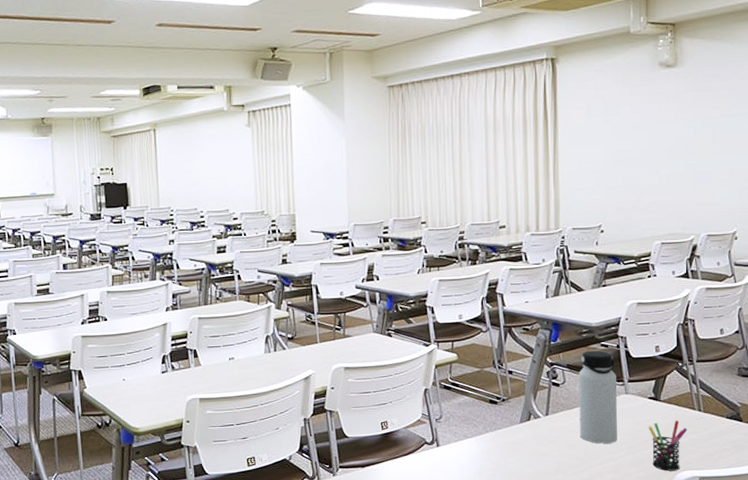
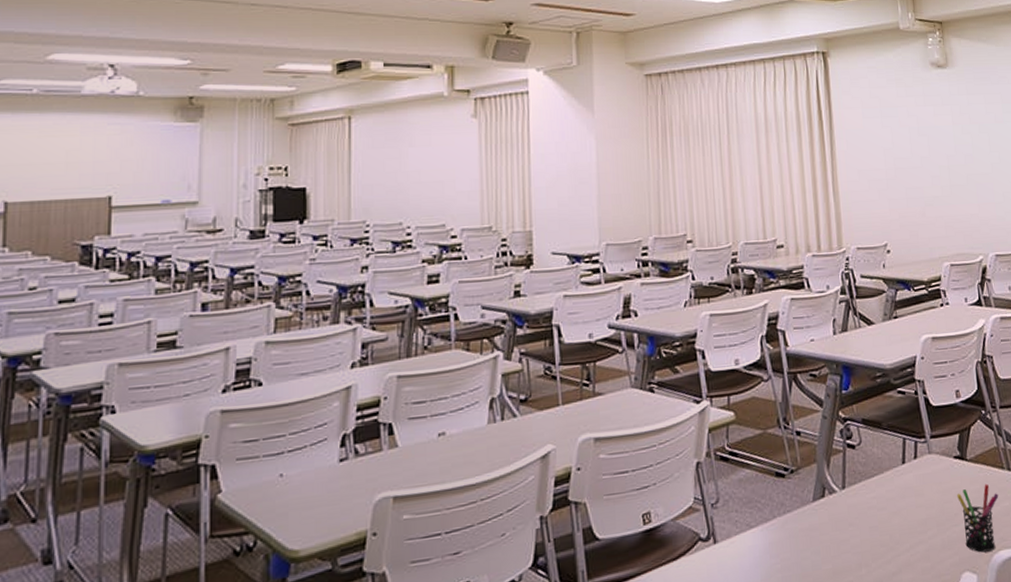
water bottle: present [578,350,617,444] -> none [875,399,925,523]

